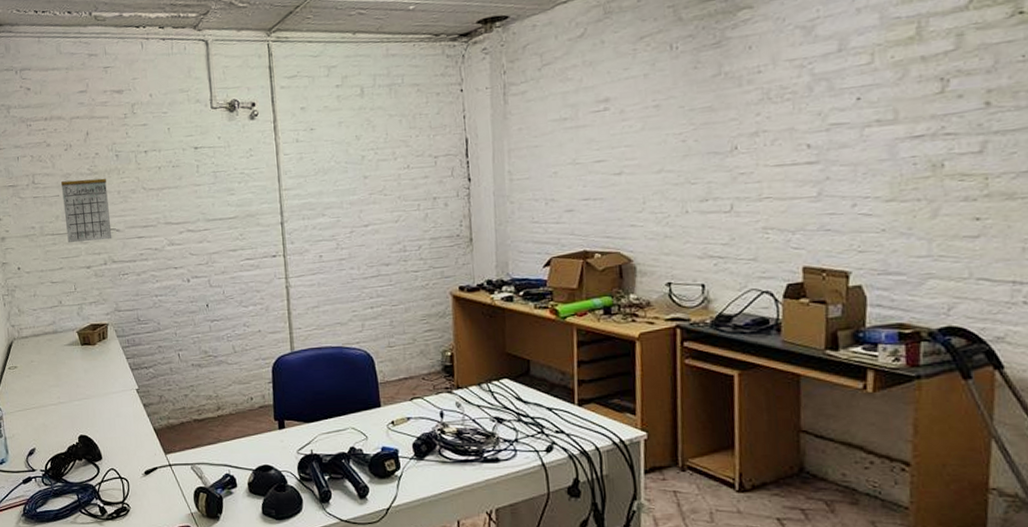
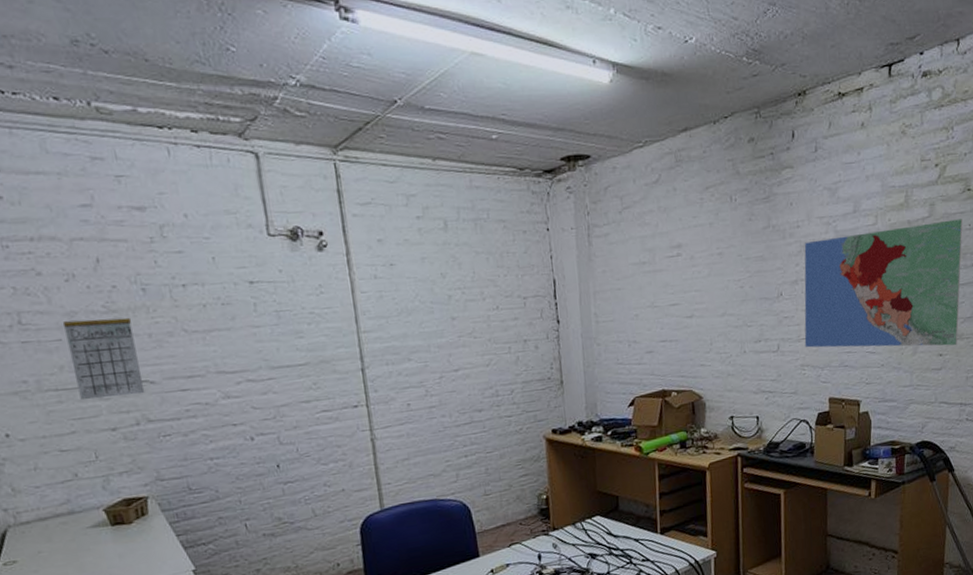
map: none [767,49,1012,208] -> present [804,219,963,348]

